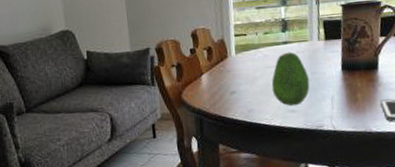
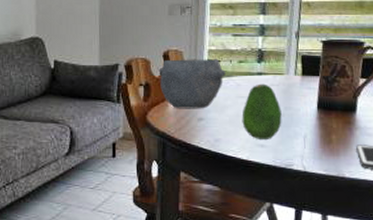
bowl: none [188,32,253,85] -> present [159,58,226,109]

